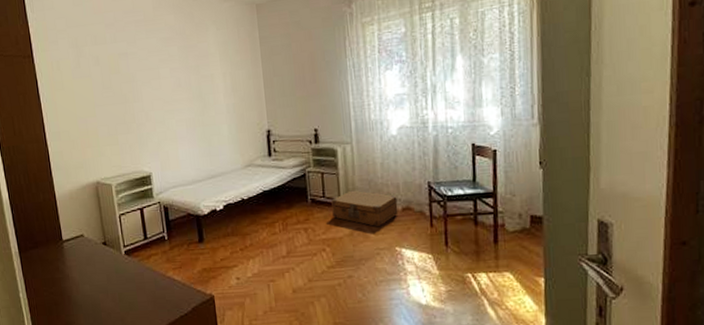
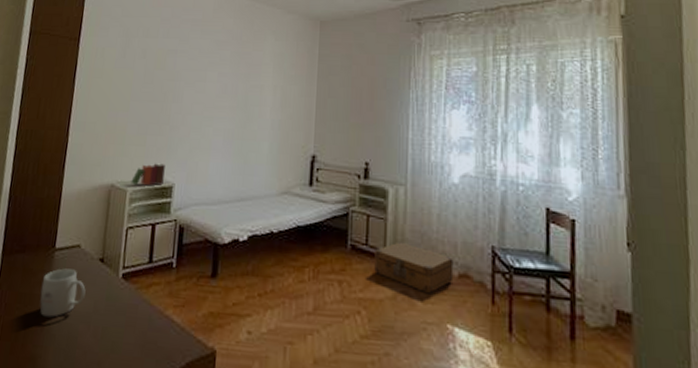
mug: none [59,254,98,293] -> present [40,268,86,318]
books: none [113,157,142,179] -> present [131,163,165,186]

